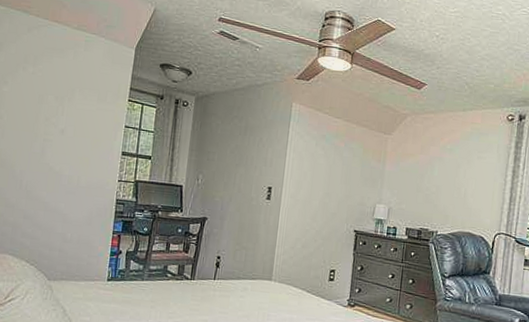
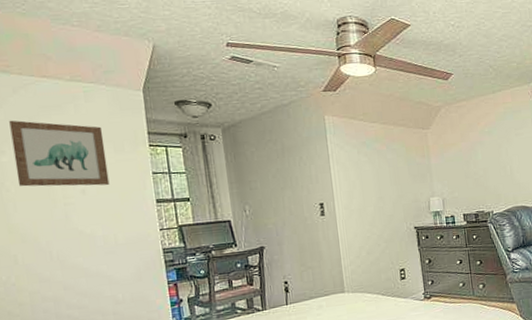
wall art: none [11,55,93,130] -> present [9,120,110,187]

